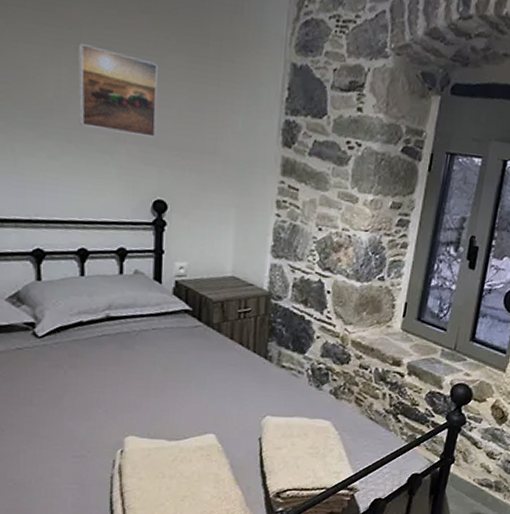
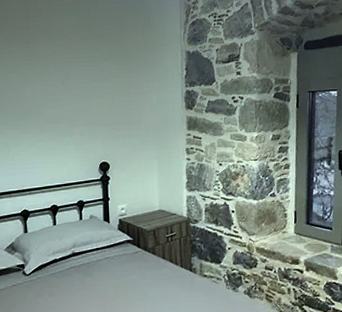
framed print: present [78,43,158,137] -> none [46,67,99,120]

